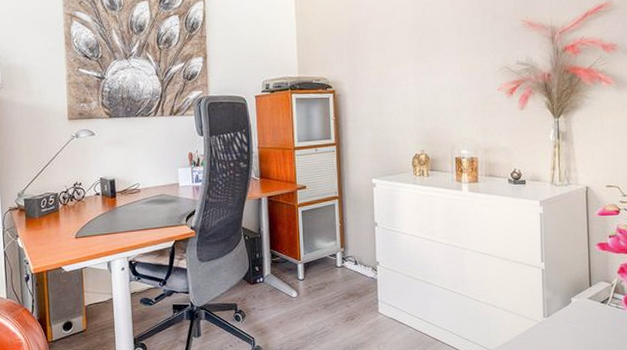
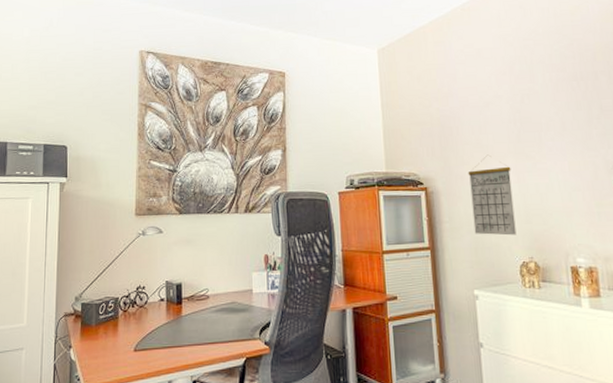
calendar: none [372,60,411,132] -> present [468,154,517,236]

